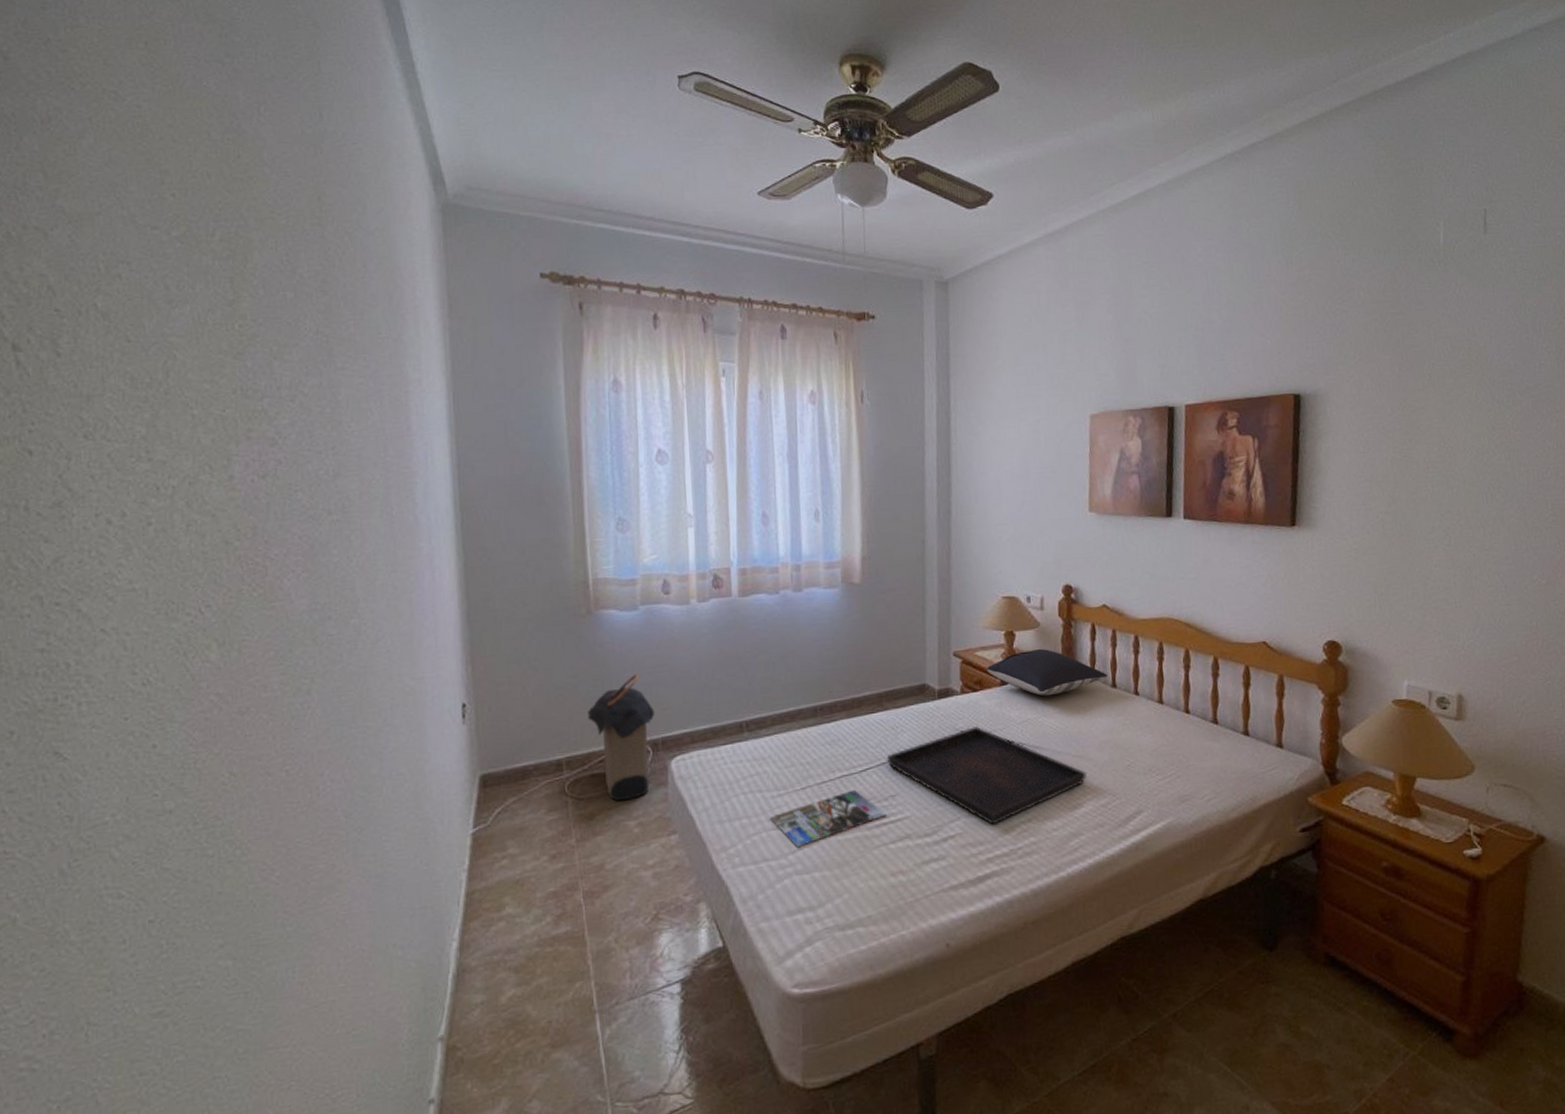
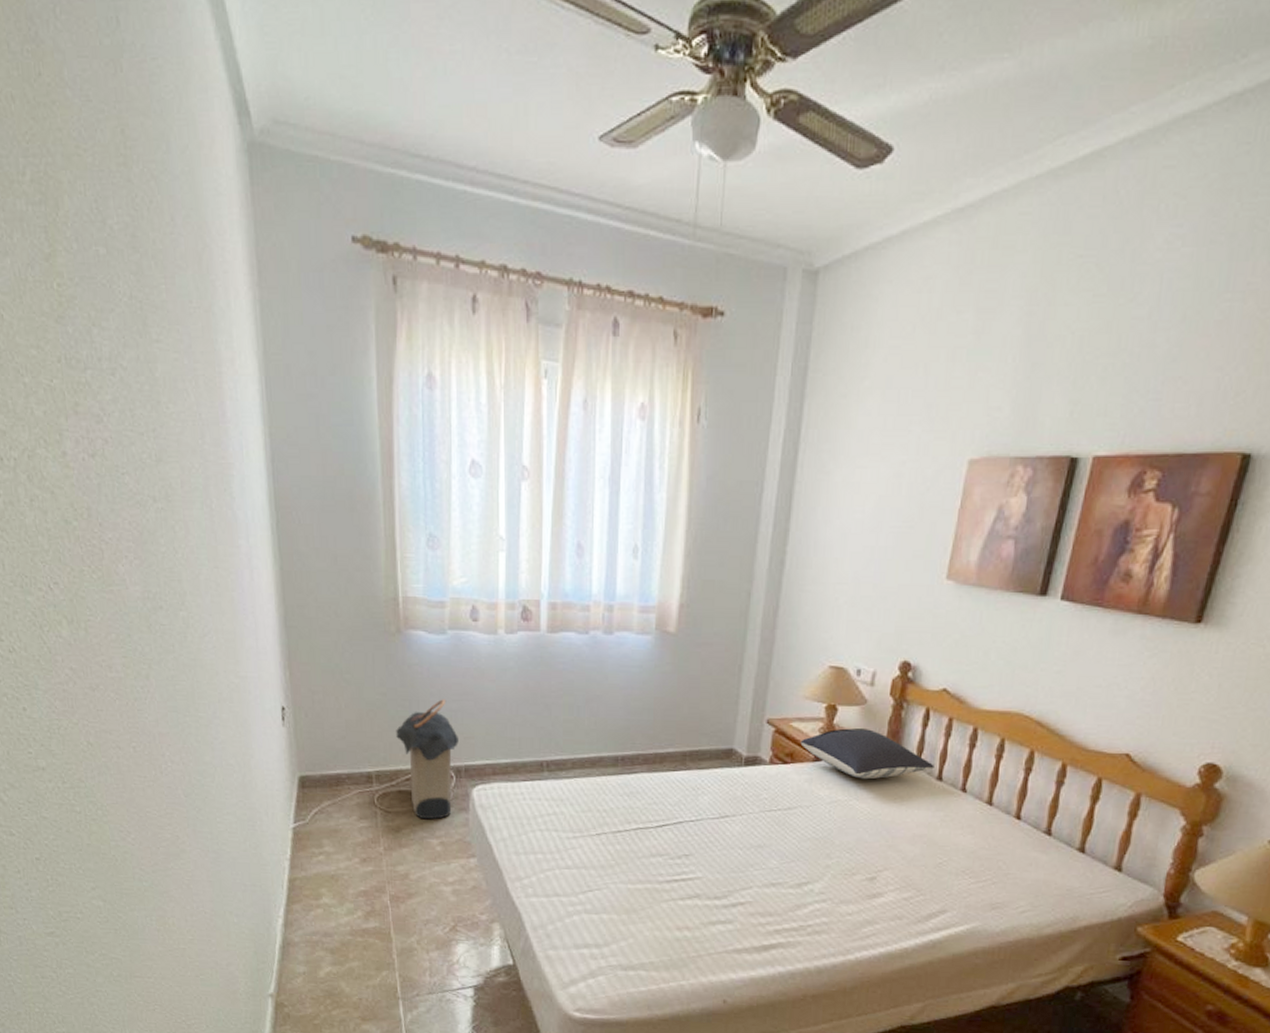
magazine: present [770,789,886,847] -> none [564,843,678,888]
serving tray: present [886,725,1087,825] -> none [683,798,893,899]

